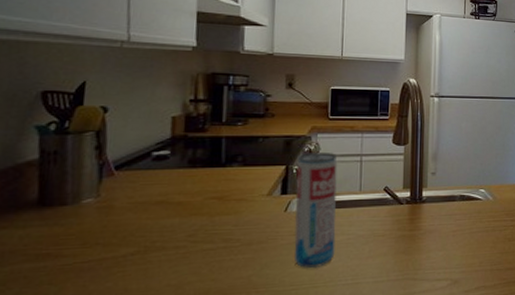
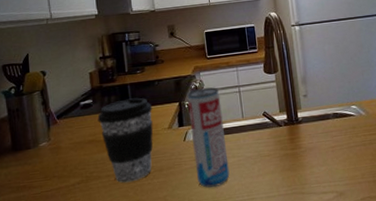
coffee cup: none [173,154,251,257] -> present [97,97,153,183]

